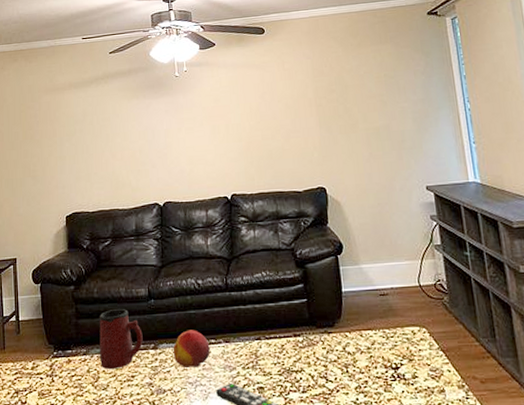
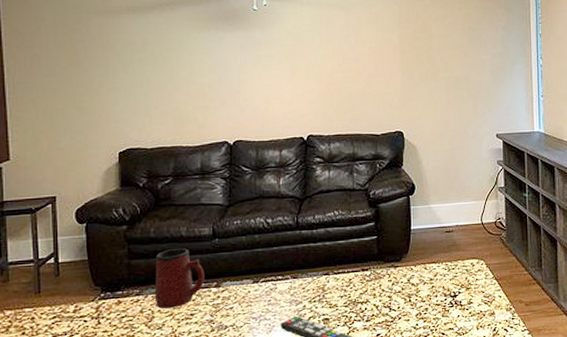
fruit: present [173,330,210,368] -> none [237,267,276,304]

